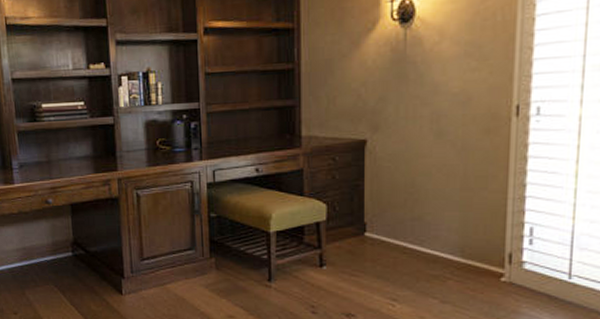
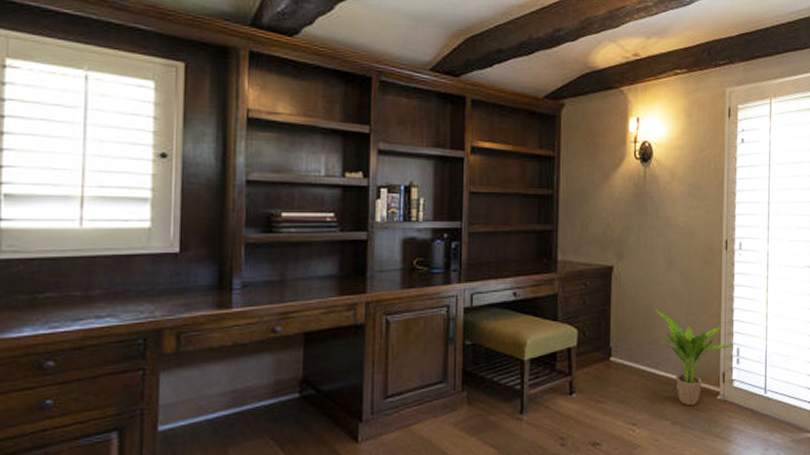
potted plant: none [418,183,524,287] -> present [654,308,733,407]

